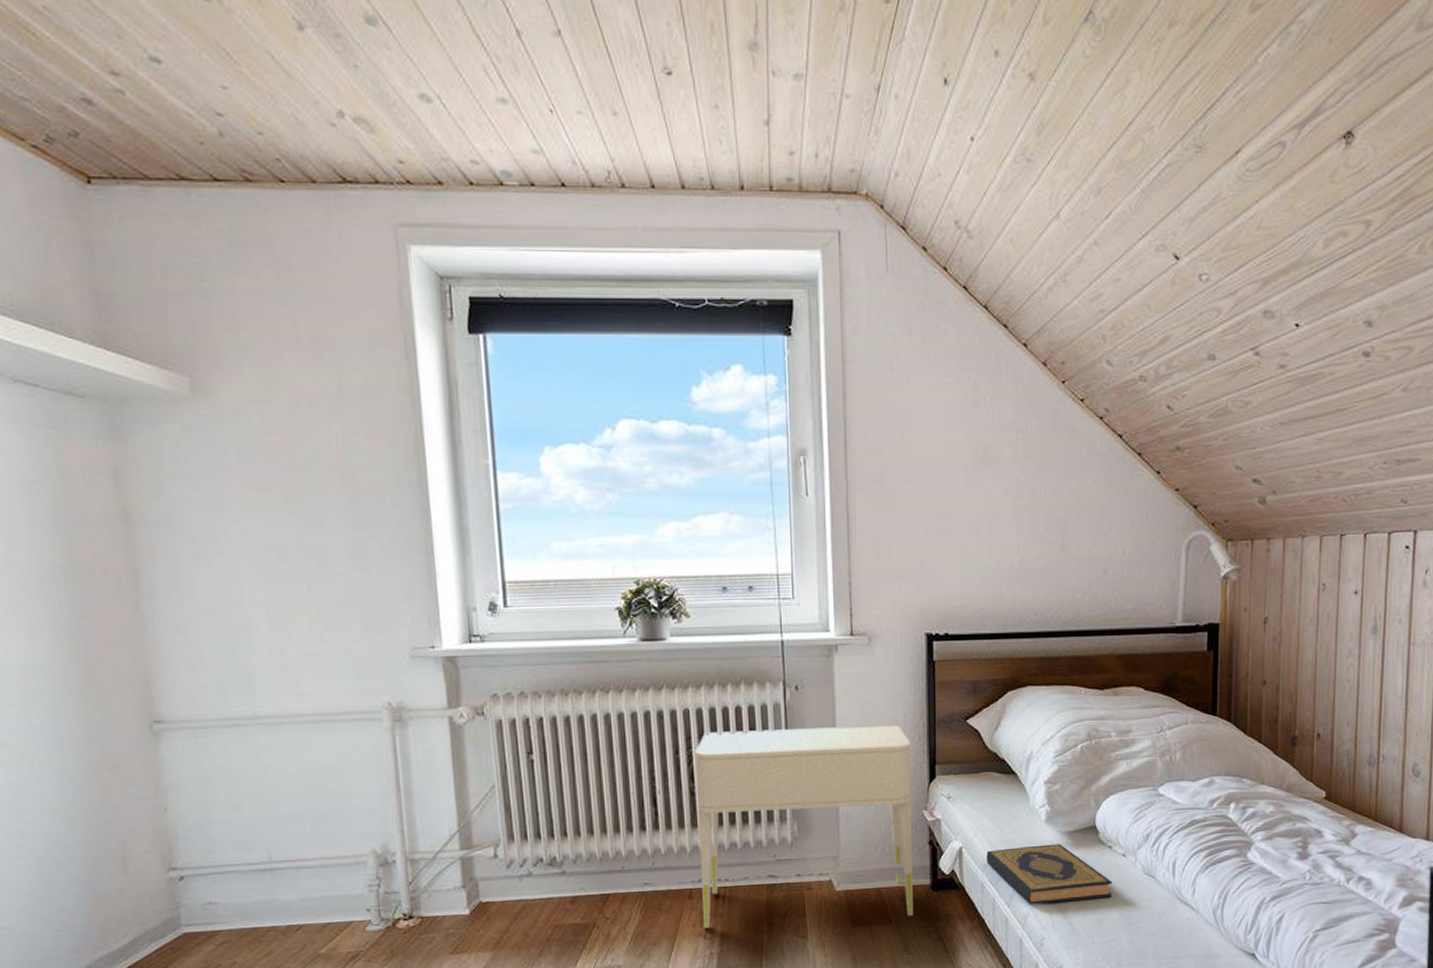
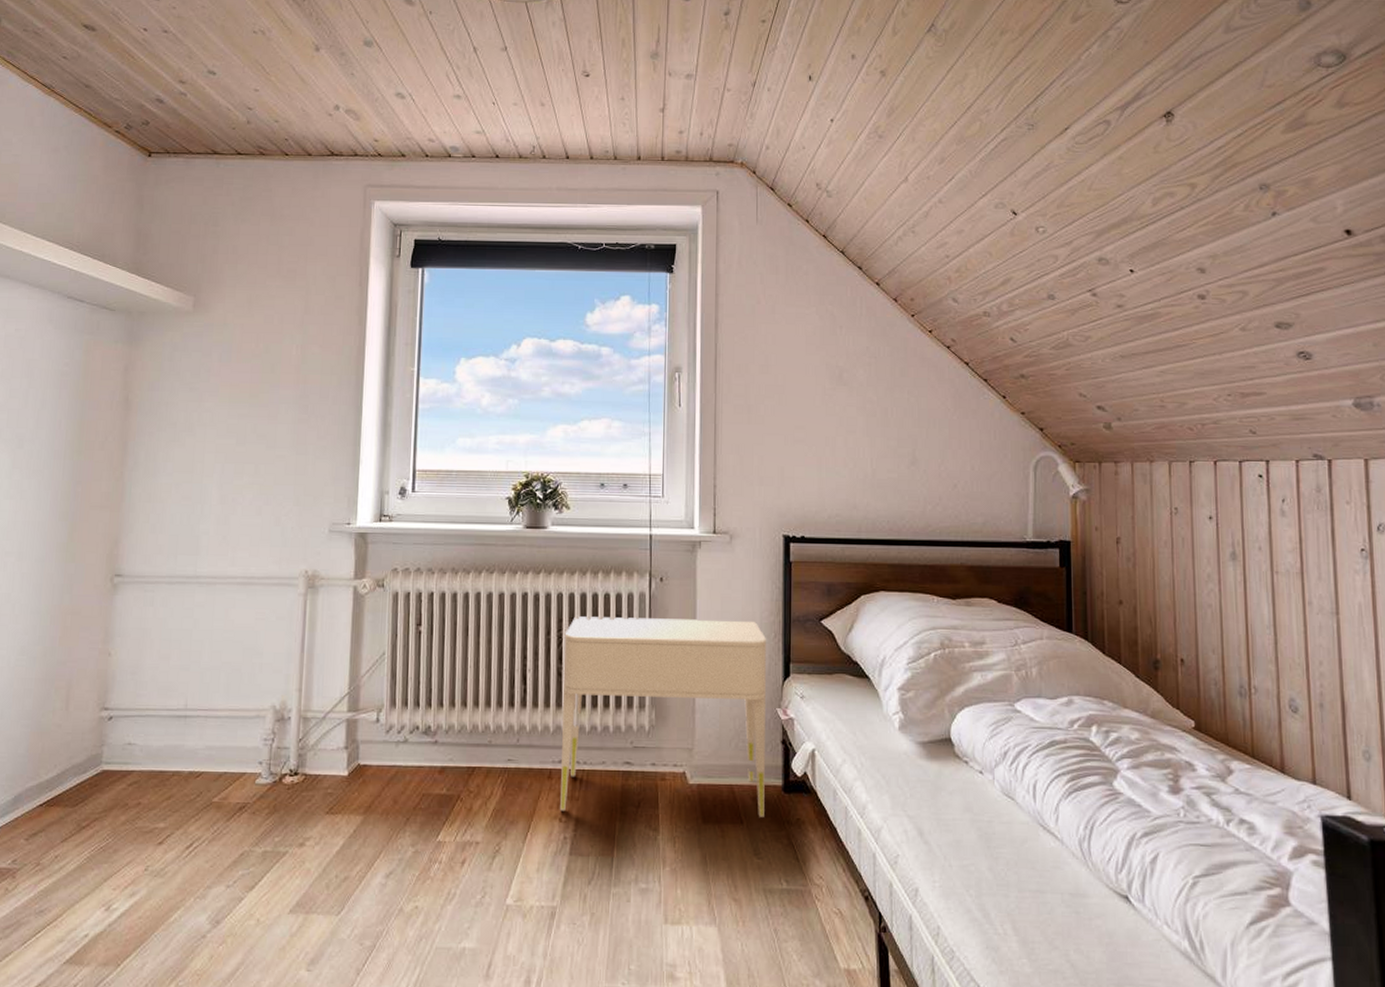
hardback book: present [986,844,1112,904] -> none [839,753,970,818]

